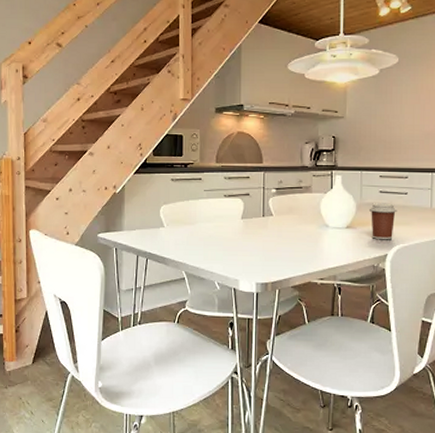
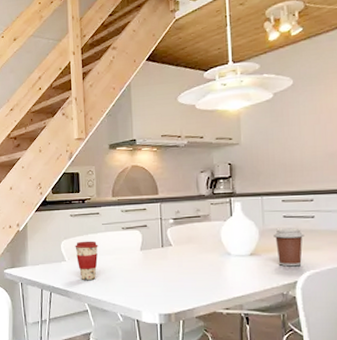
coffee cup: none [174,207,199,247] -> present [75,241,98,280]

